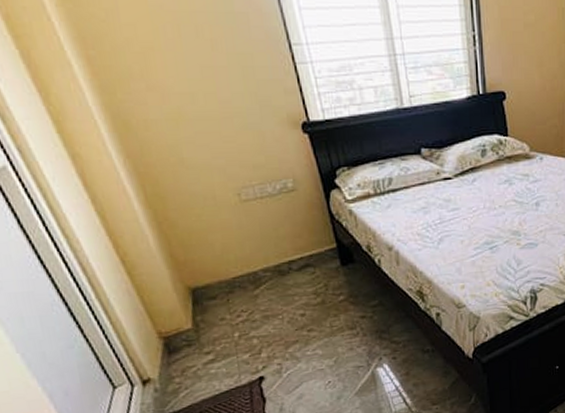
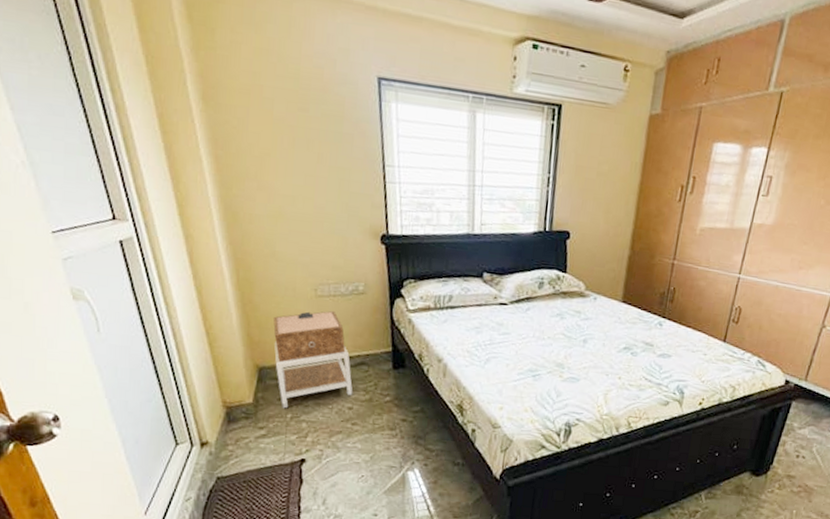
nightstand: none [197,213,303,328] -> present [273,310,353,409]

